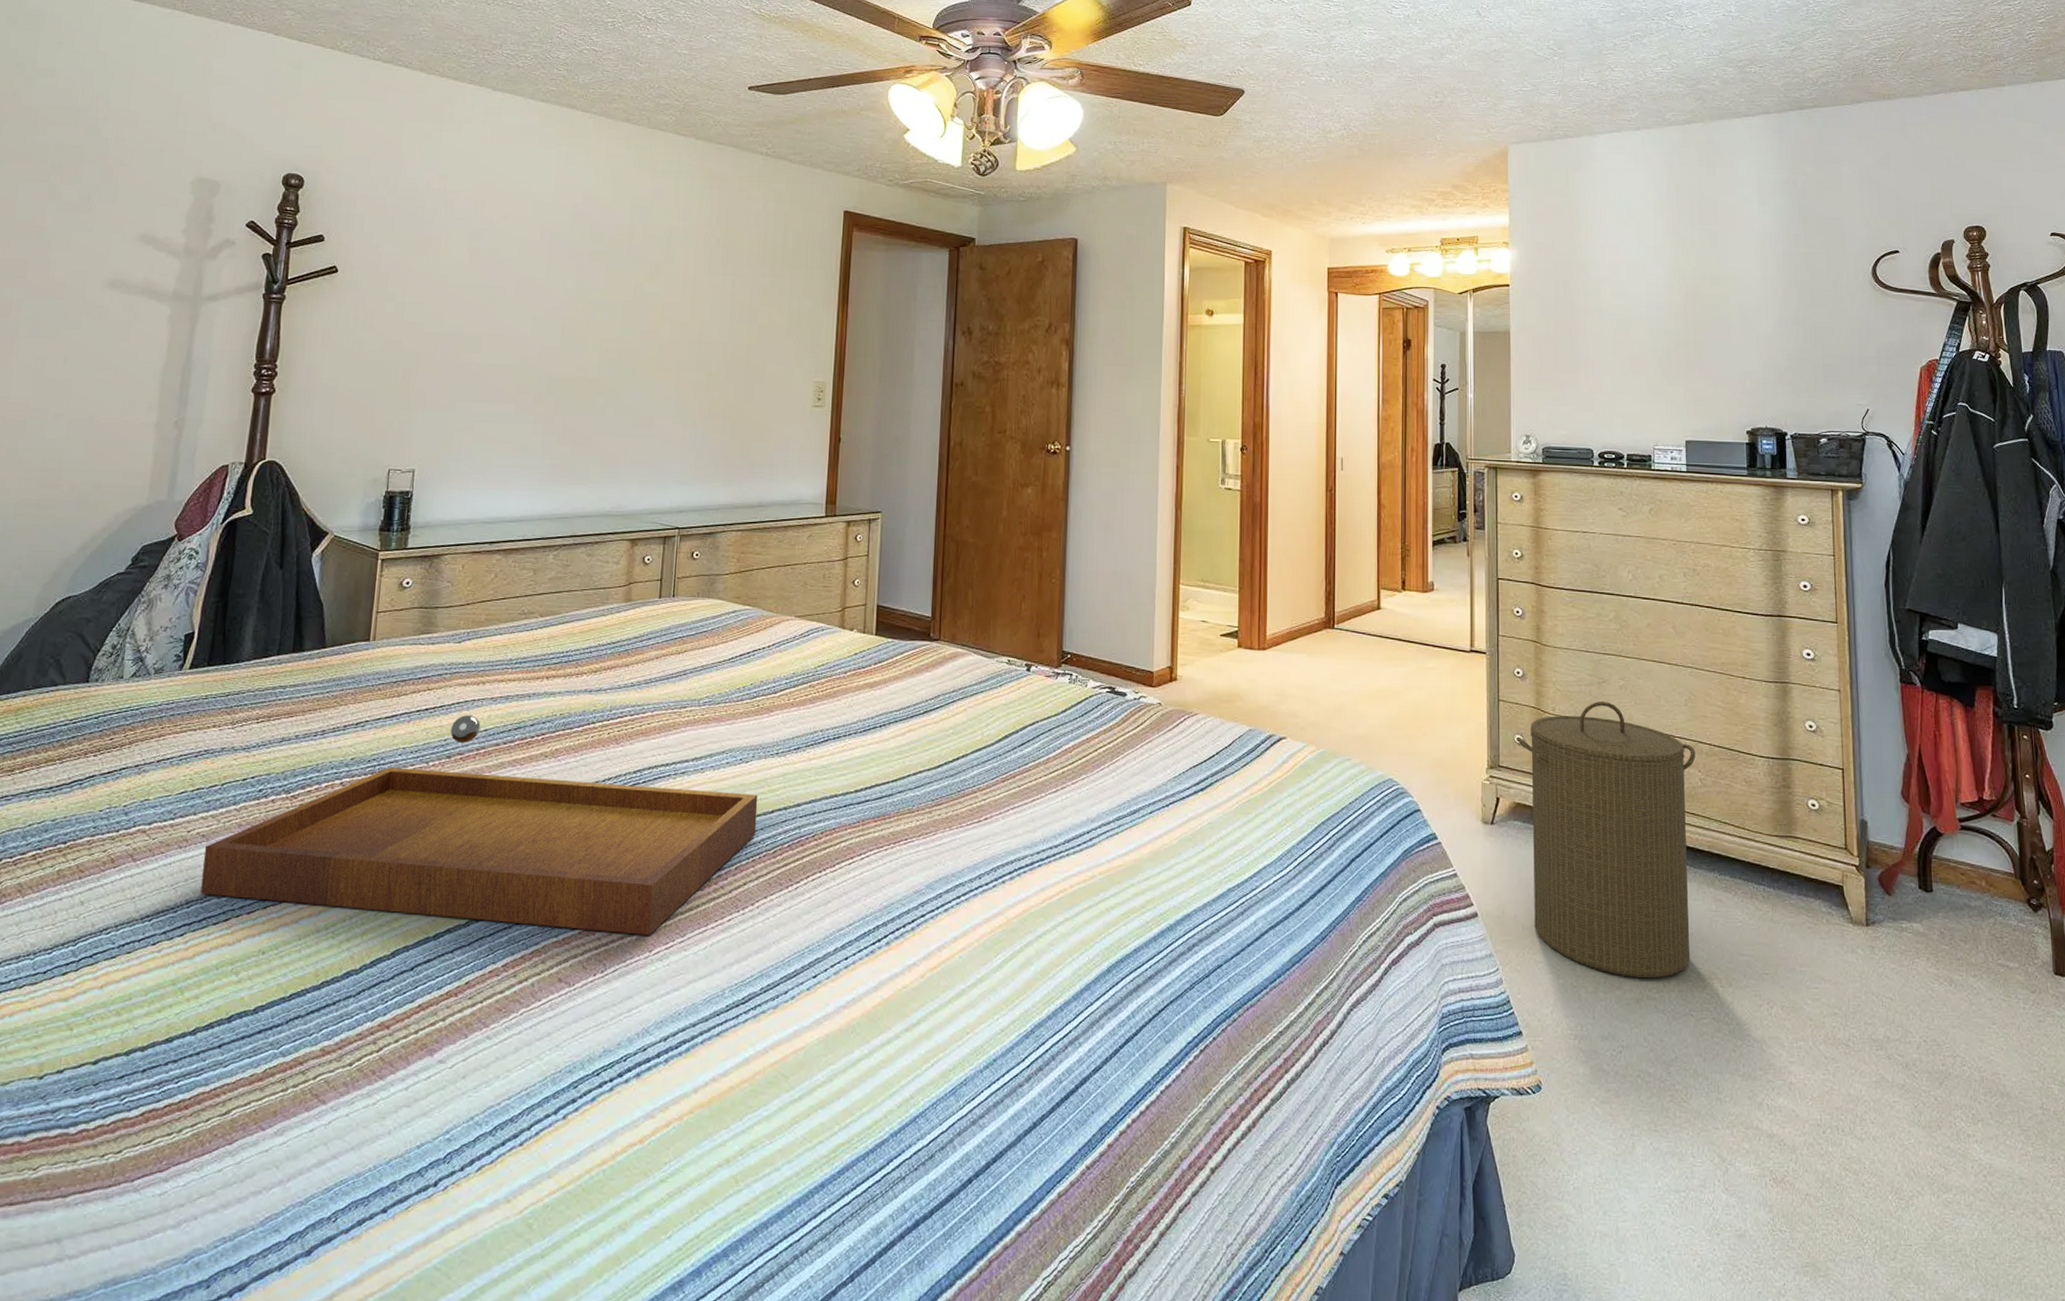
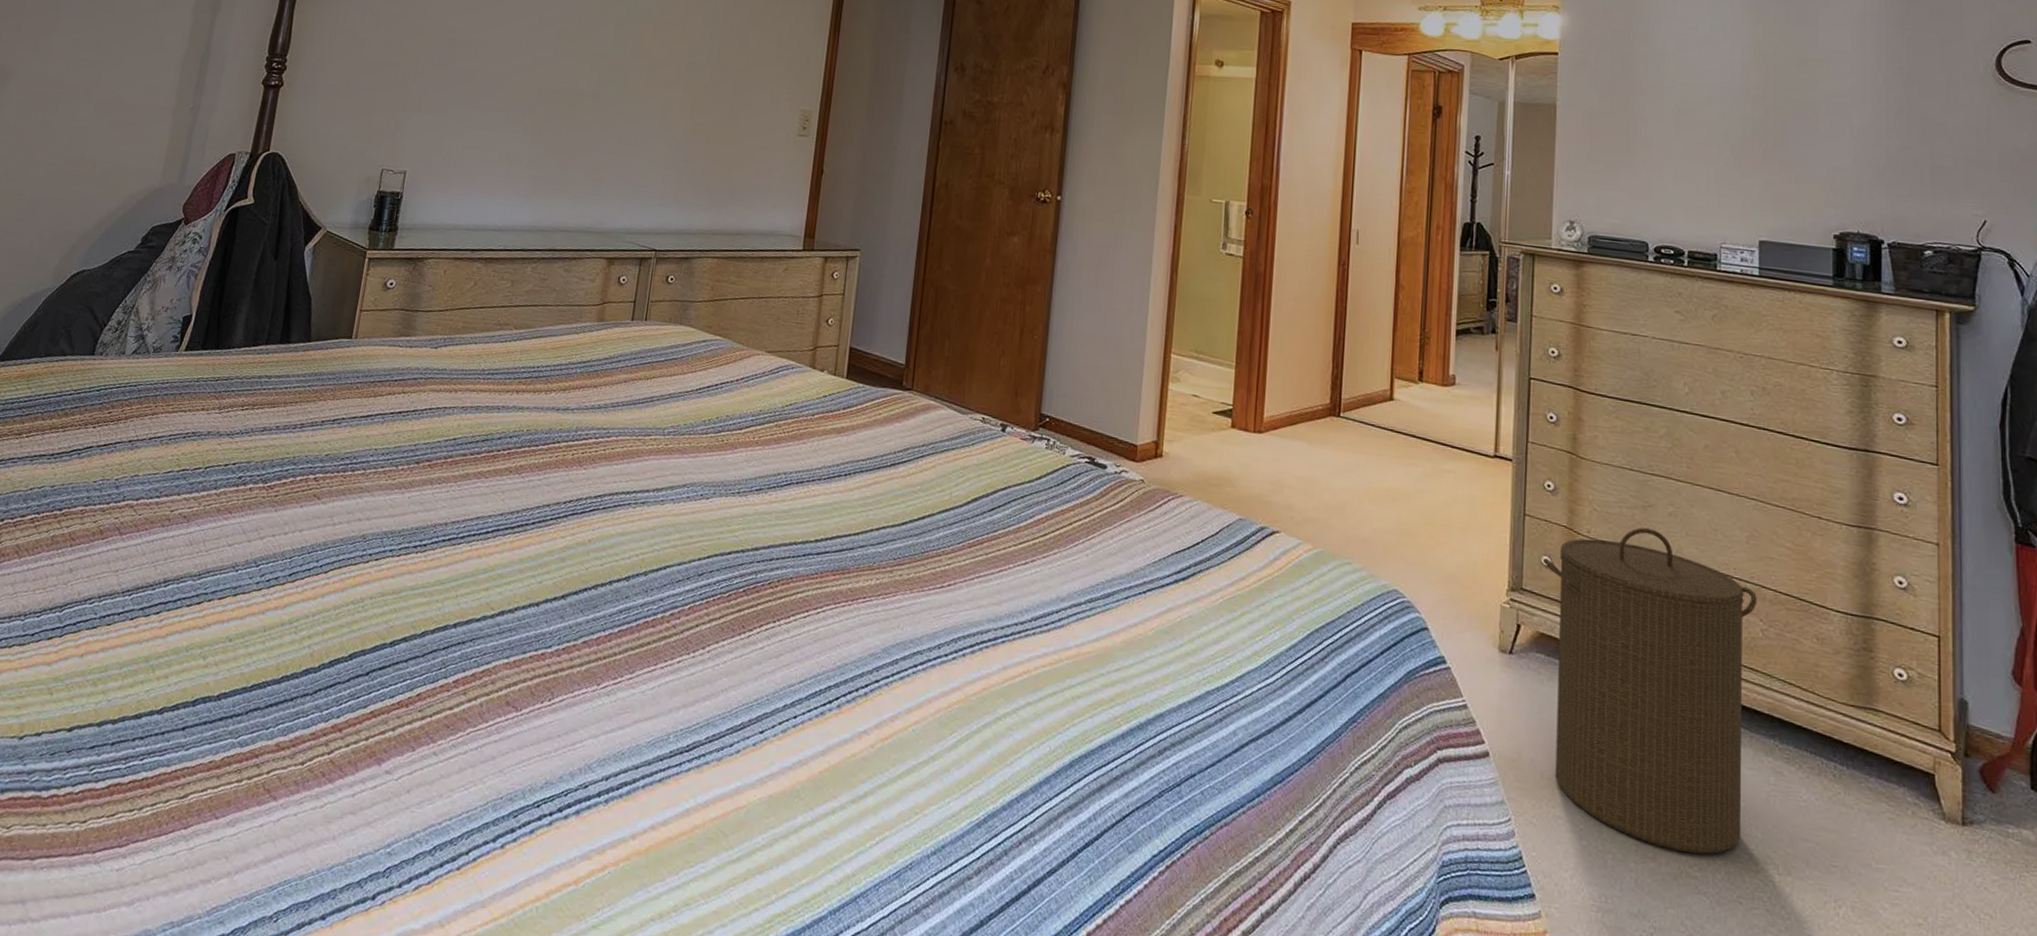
tray: present [200,715,758,935] -> none [178,421,717,668]

